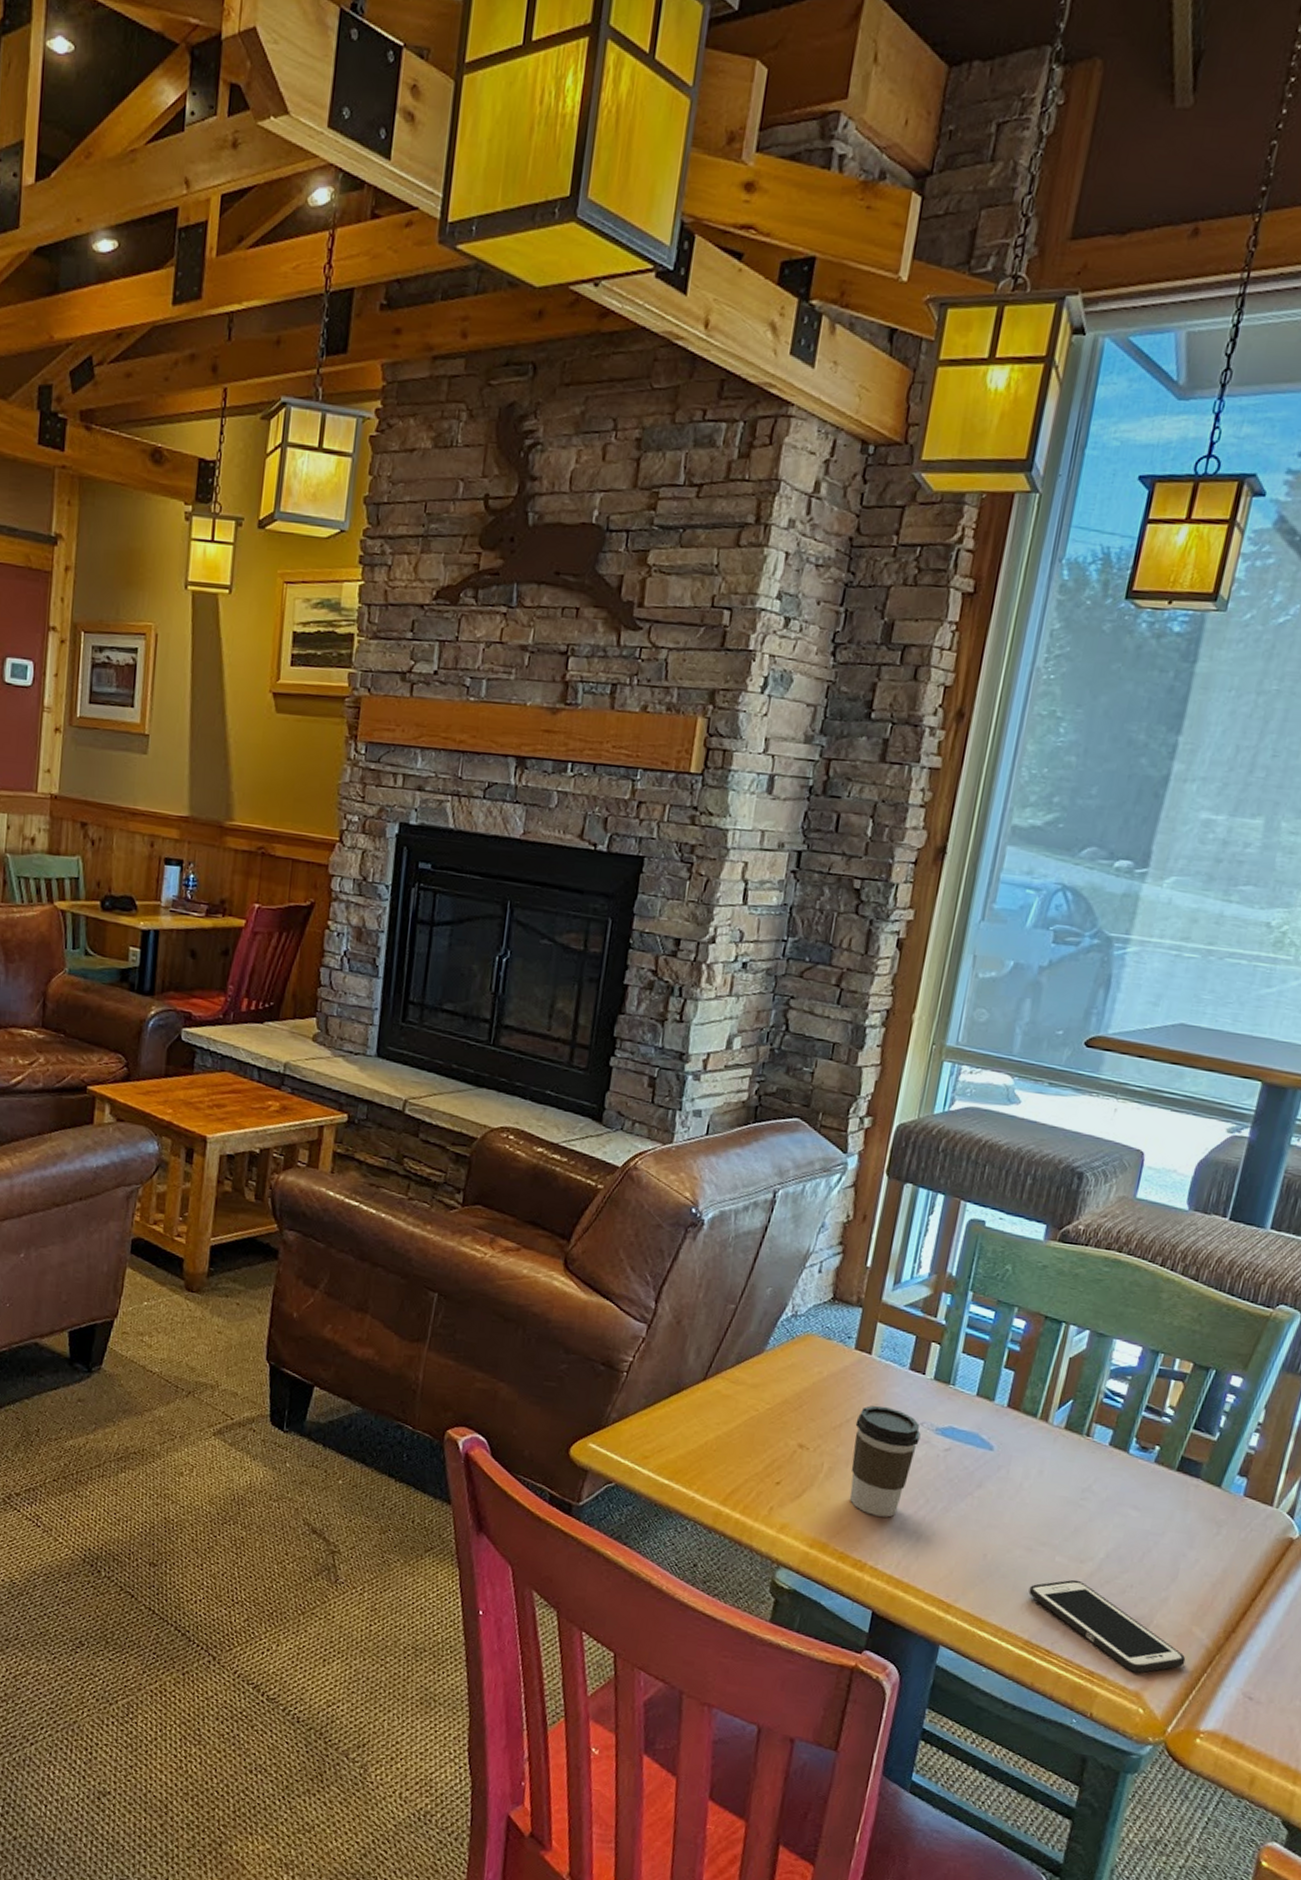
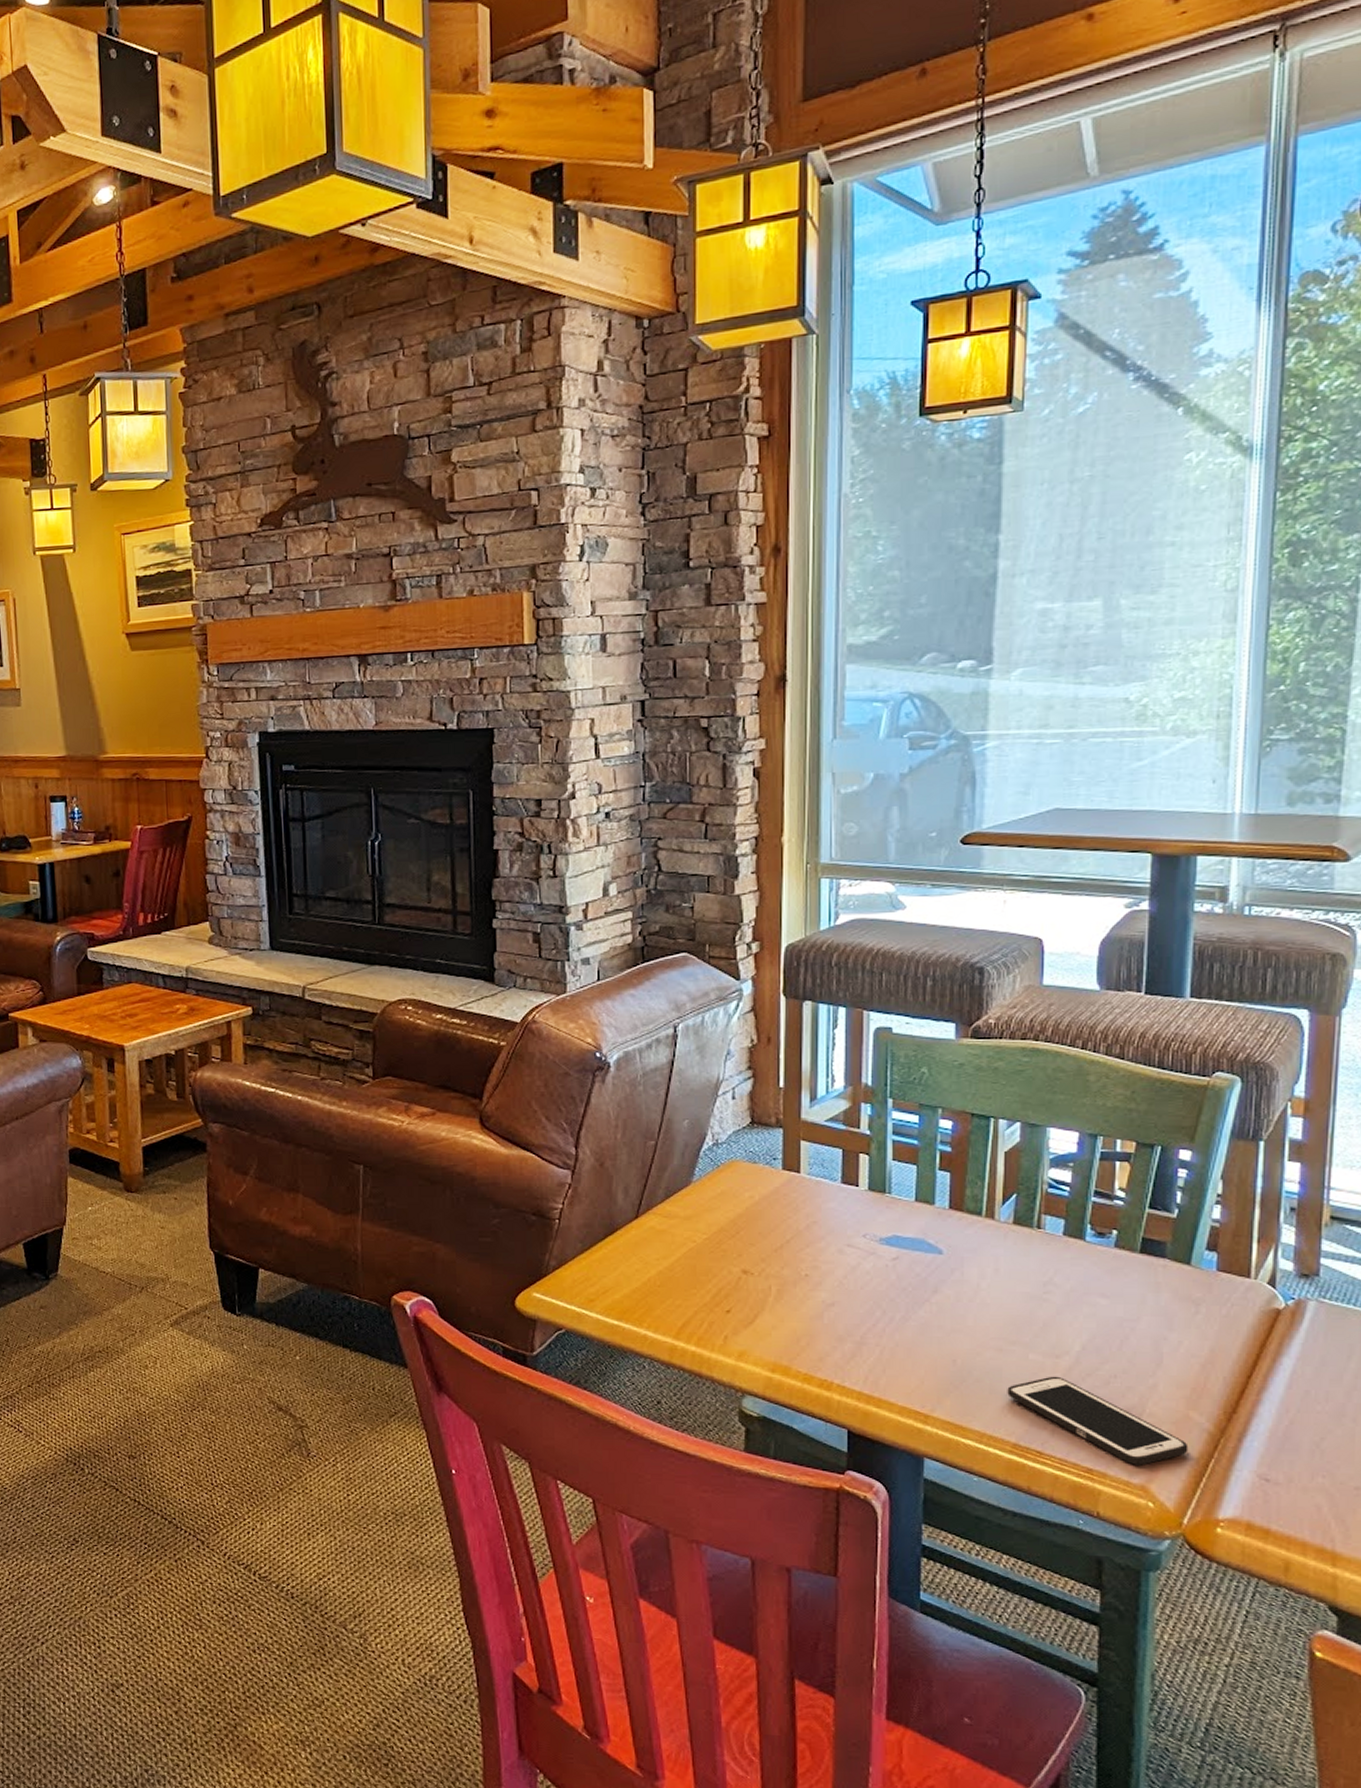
coffee cup: present [849,1405,921,1517] -> none [796,1222,865,1333]

